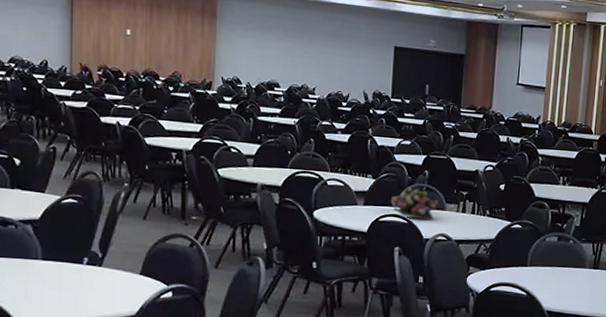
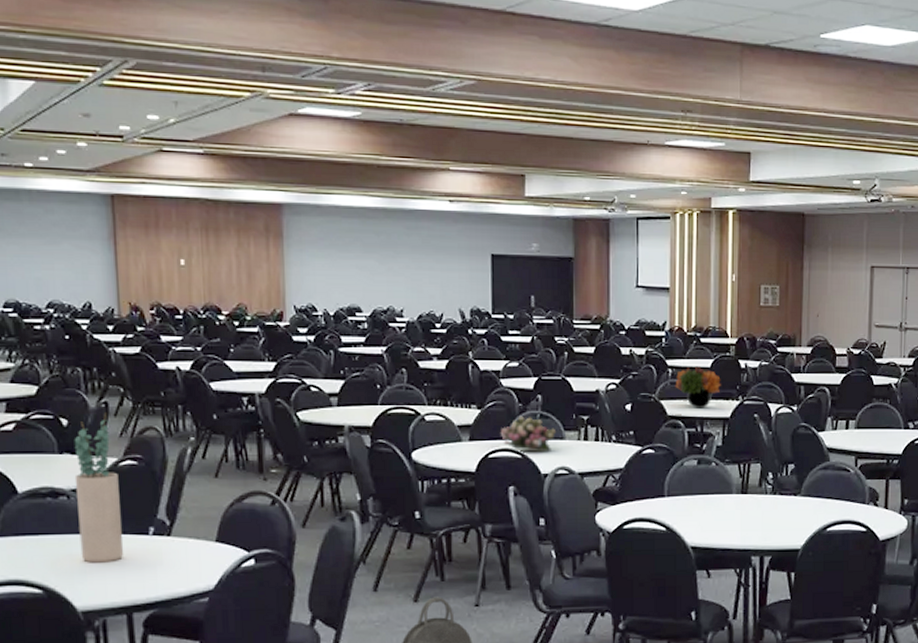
vase: none [22,156,61,285] -> present [74,412,124,563]
flower arrangement: none [543,156,583,193] -> present [675,366,721,409]

